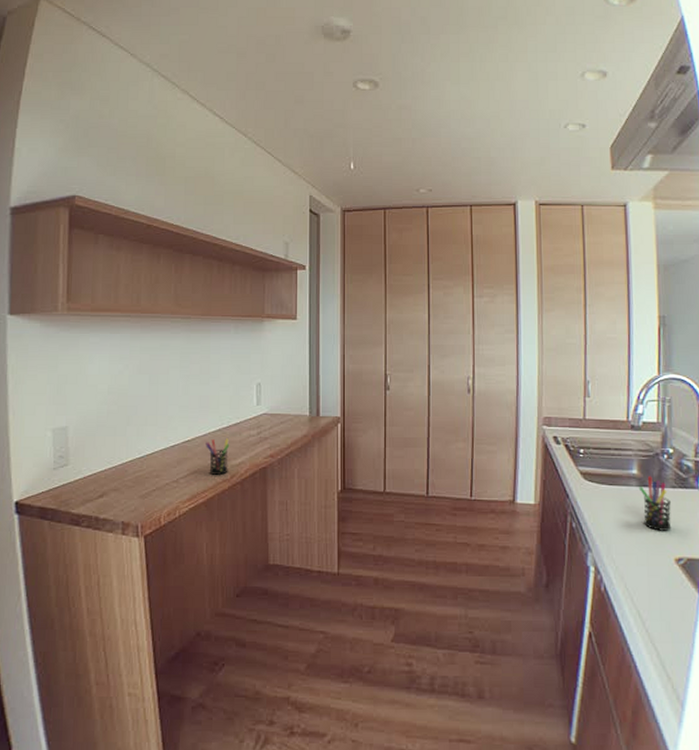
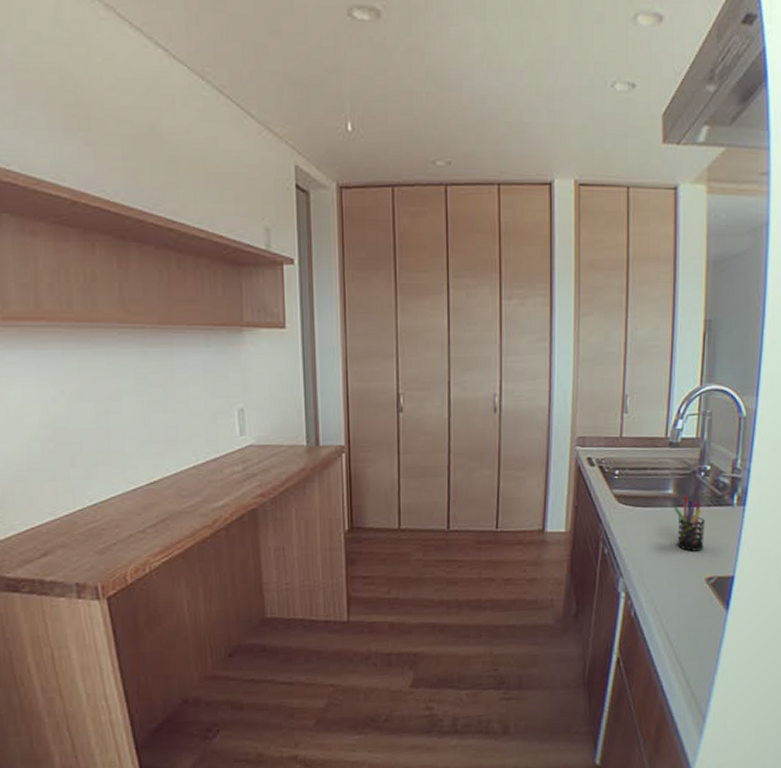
pen holder: present [206,438,230,475] -> none [177,477,209,521]

